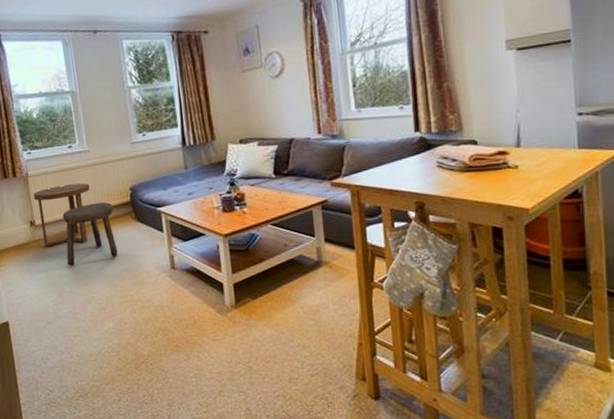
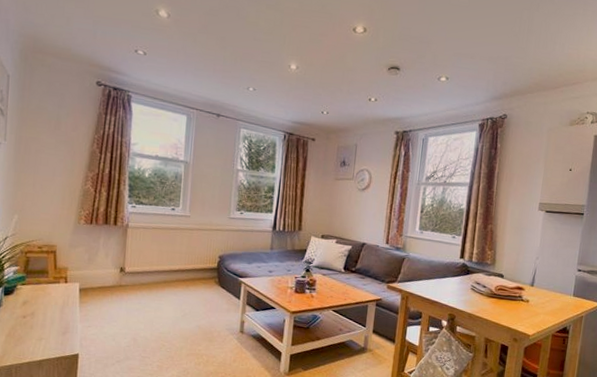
side table: present [33,183,90,248] -> none [128,241,183,296]
stool: present [62,202,118,267] -> none [147,262,201,315]

